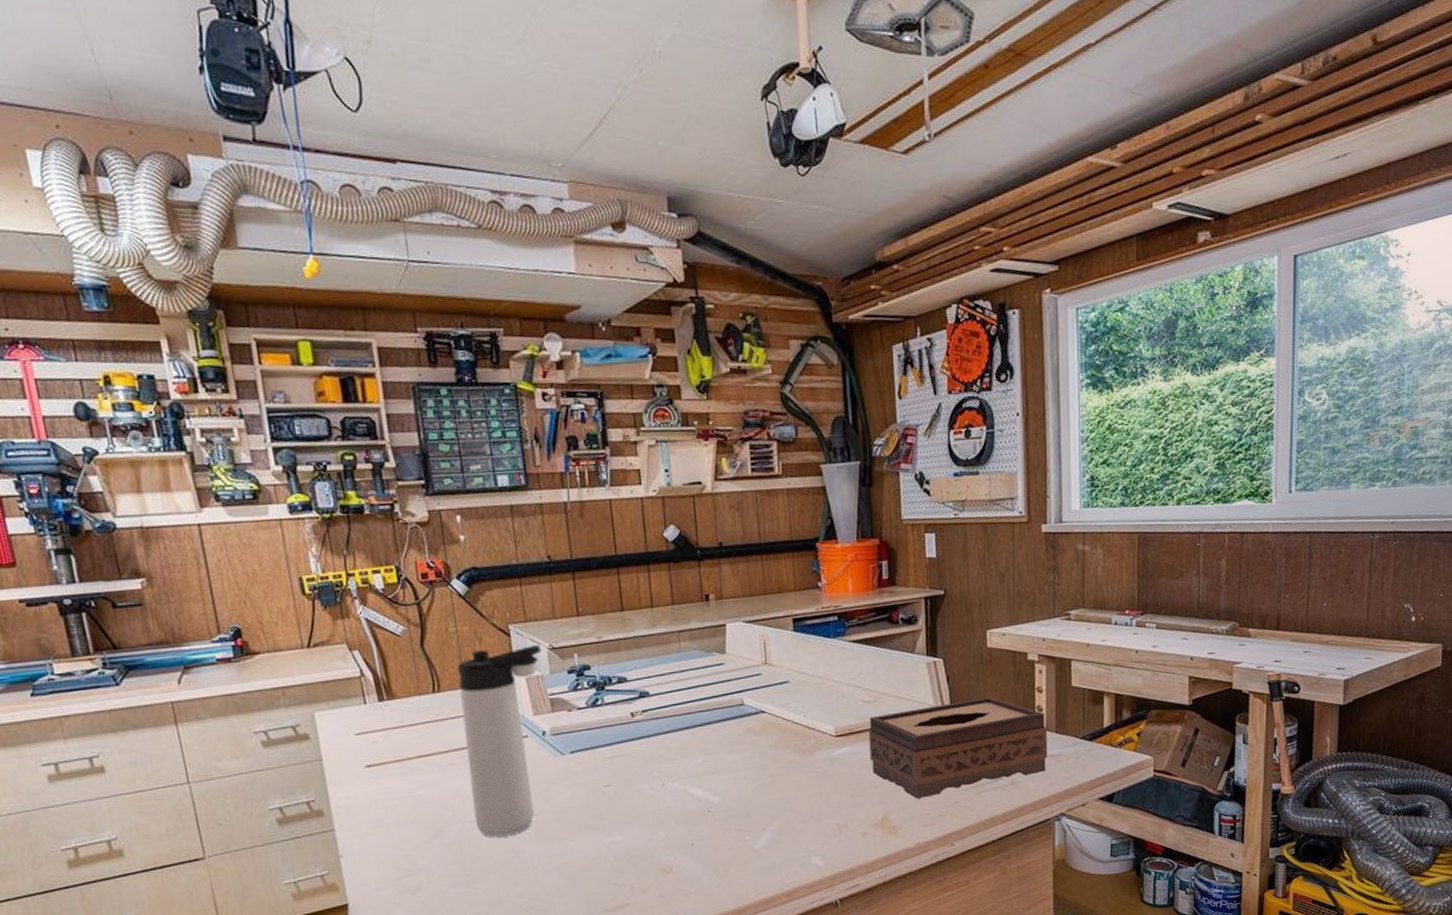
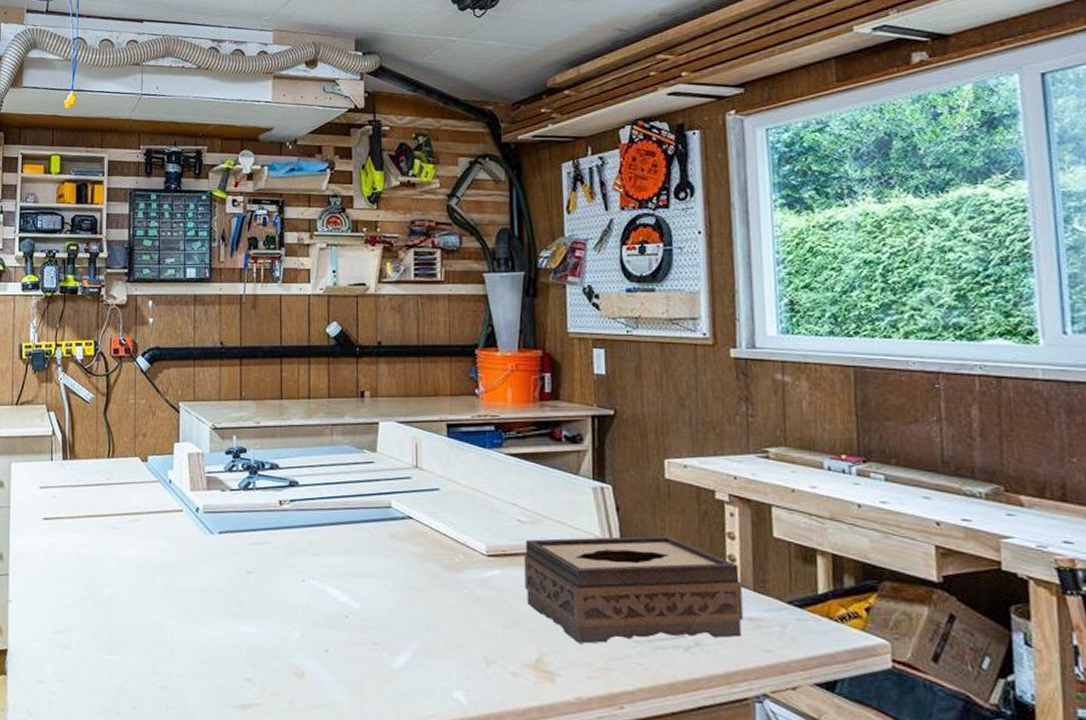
thermos bottle: present [457,645,542,837] -> none [126,423,205,608]

